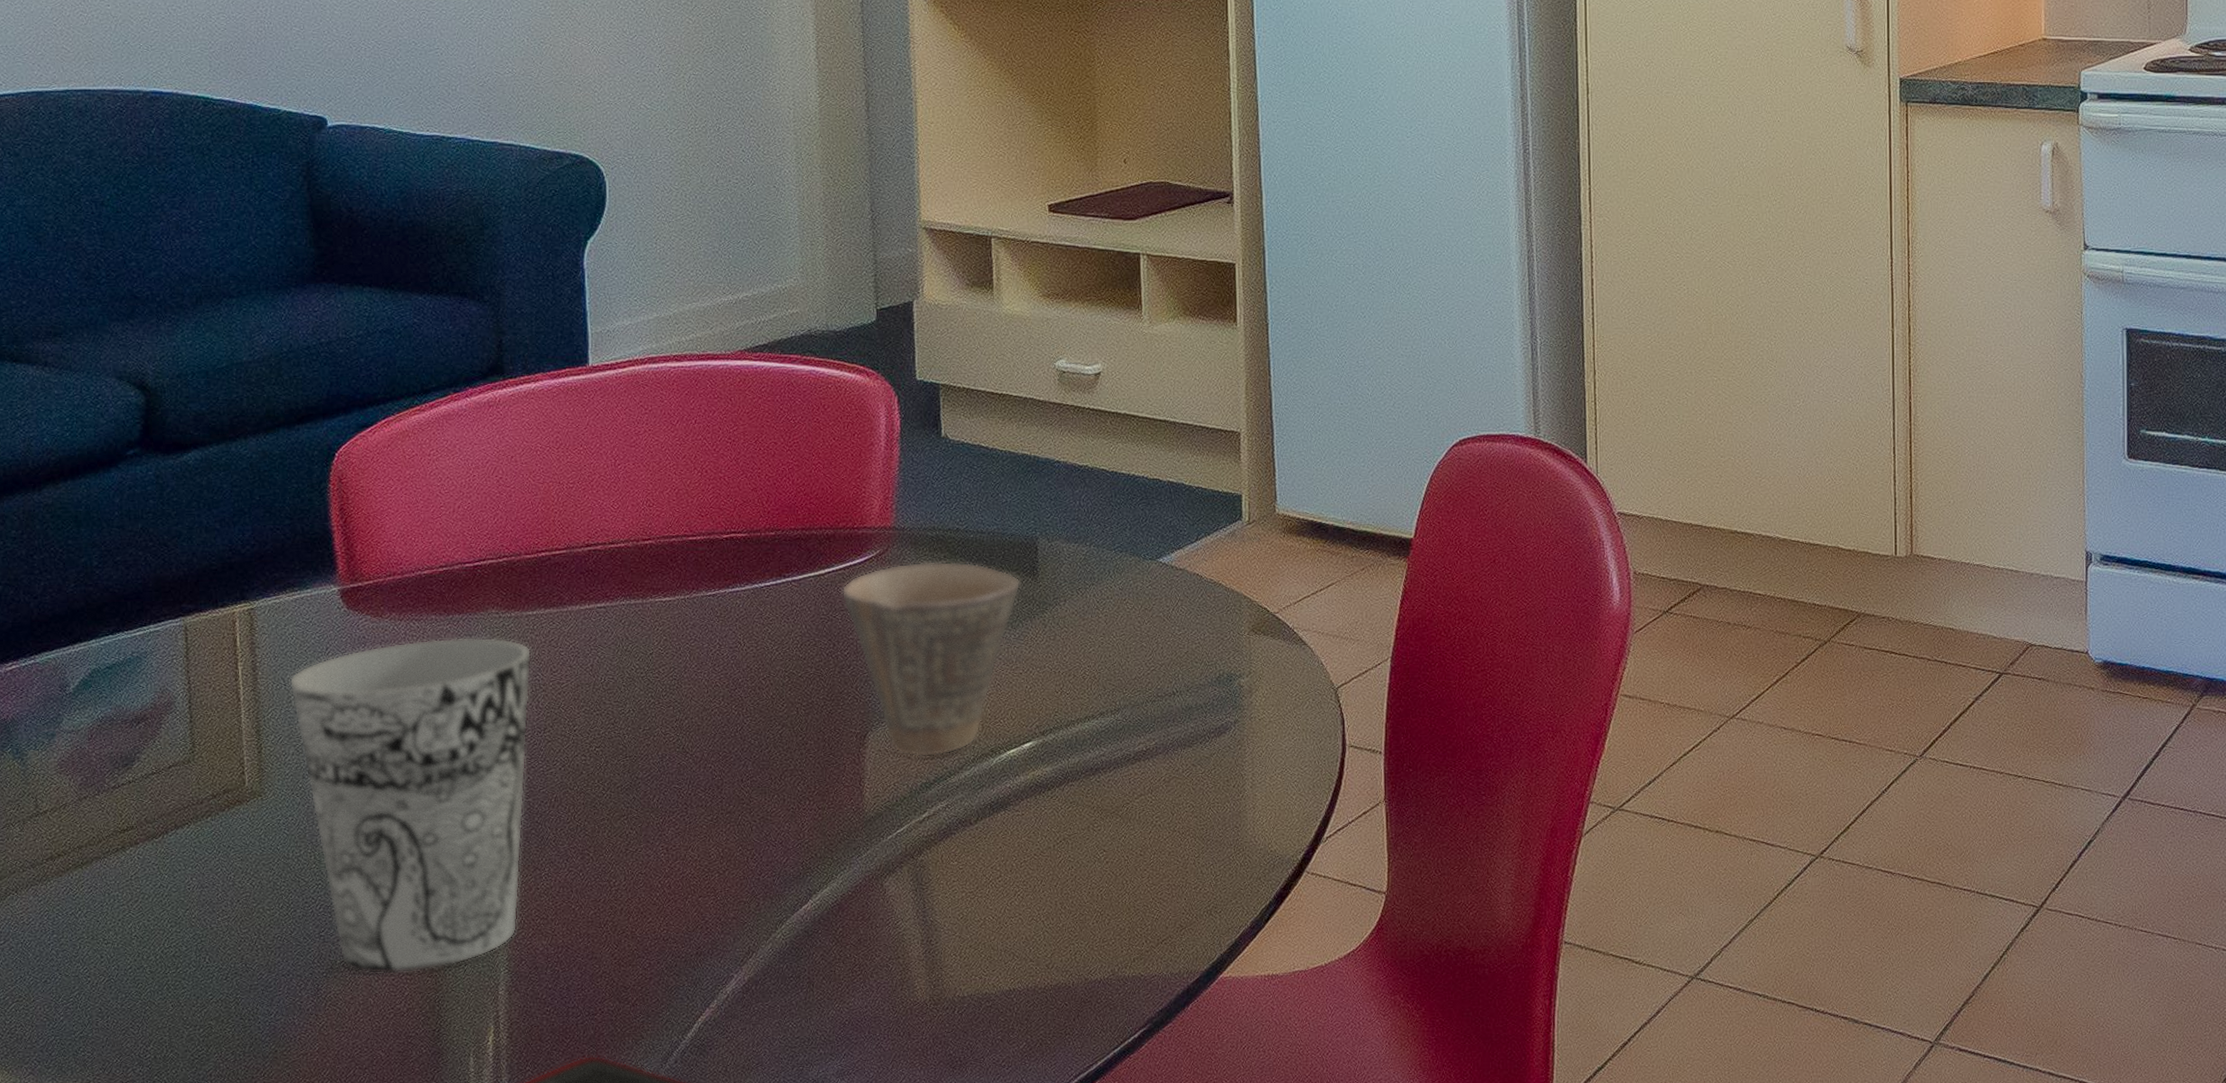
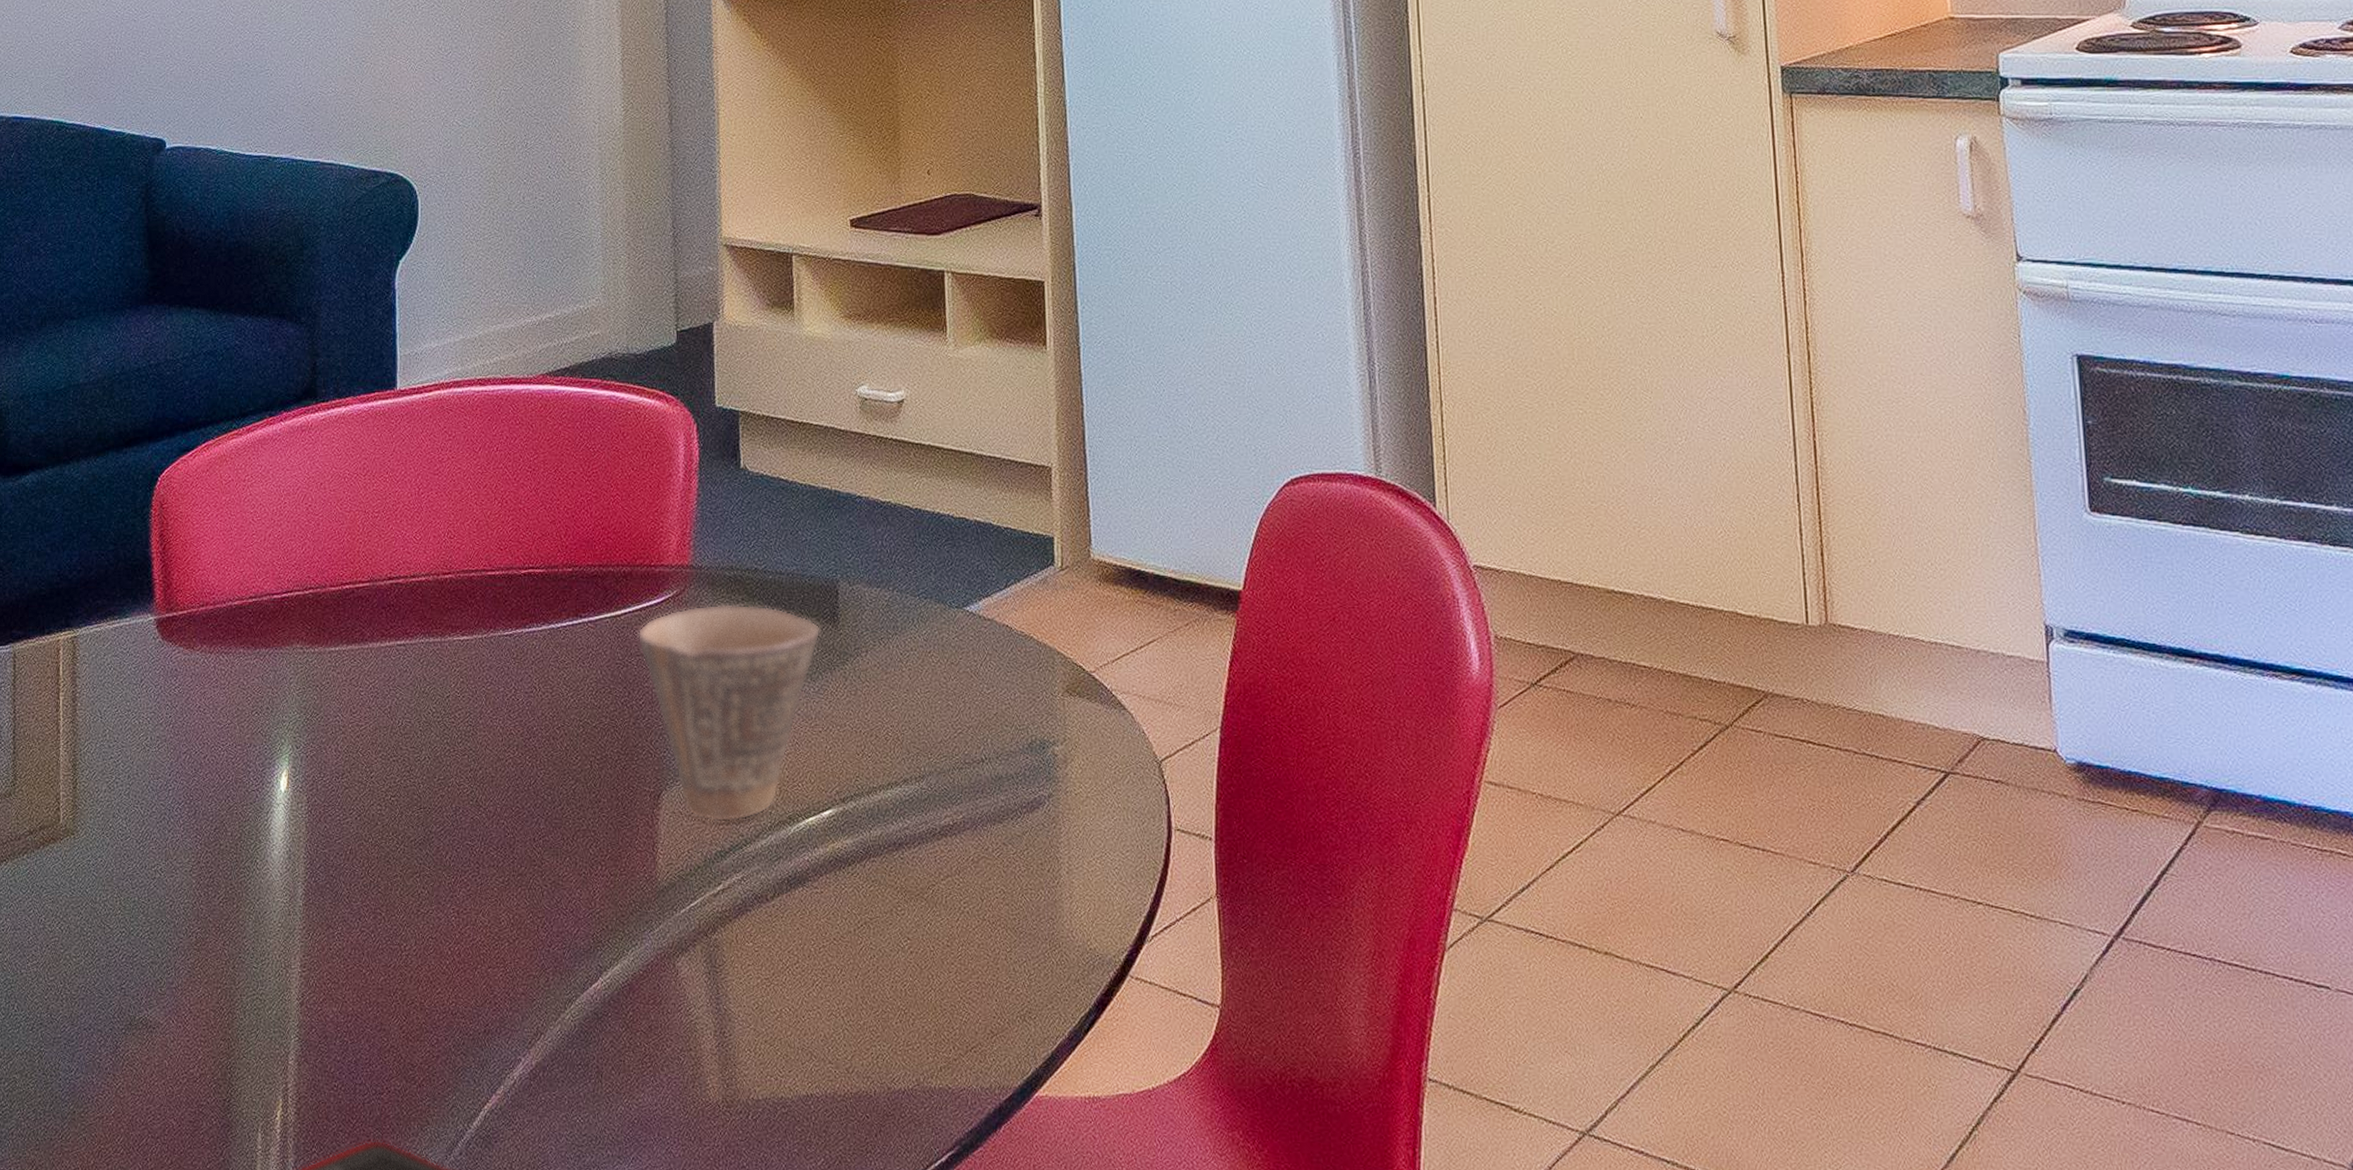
cup: present [289,637,532,975] -> none [105,673,333,1036]

